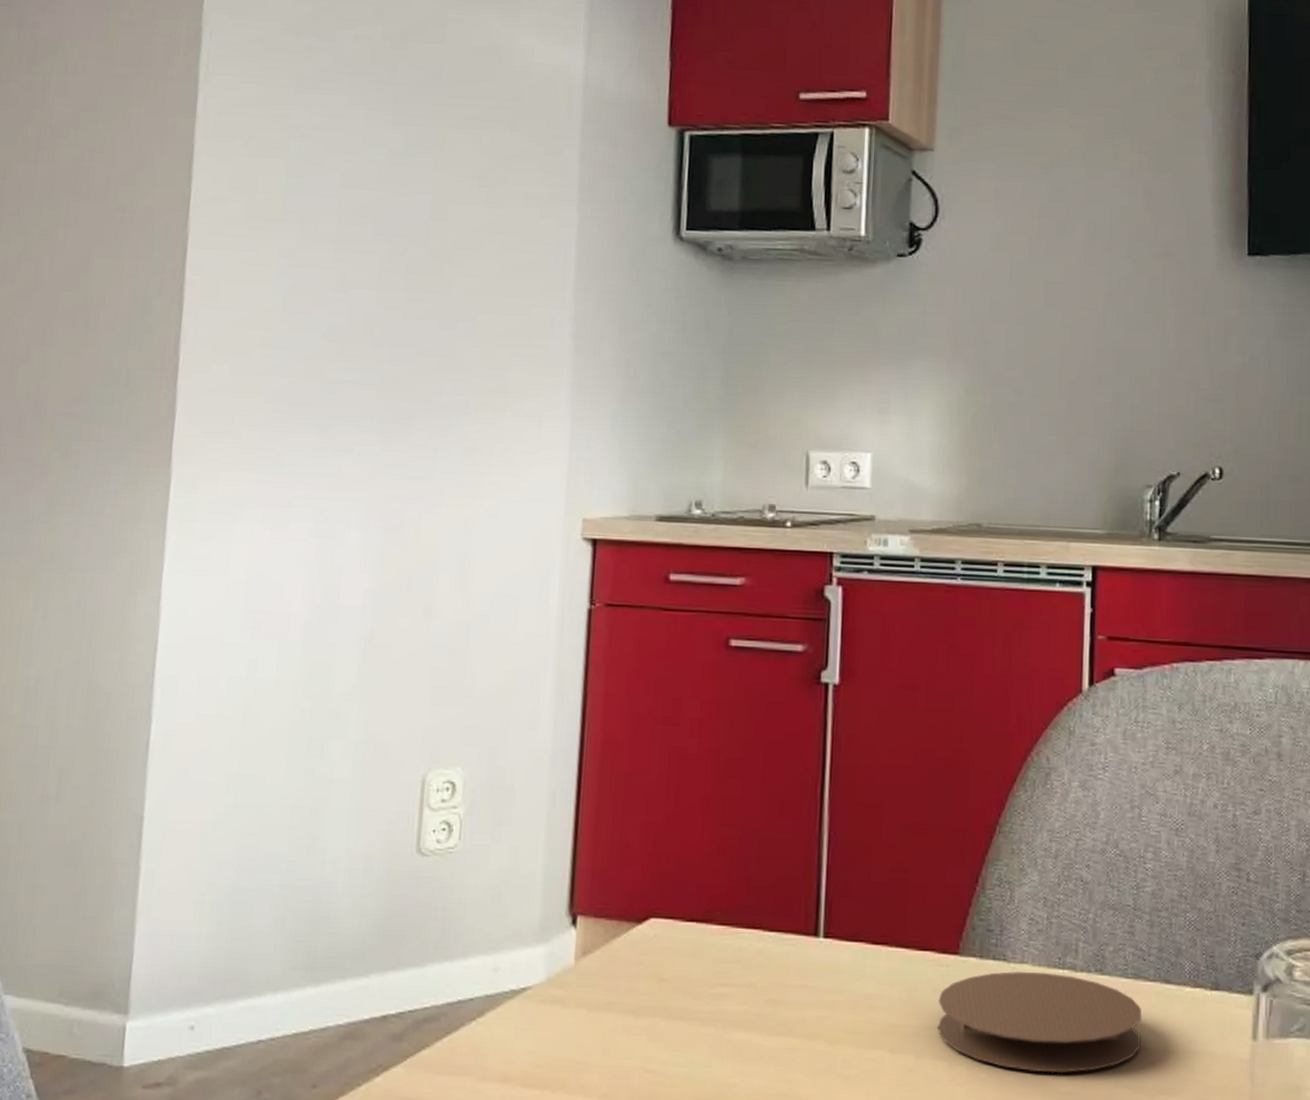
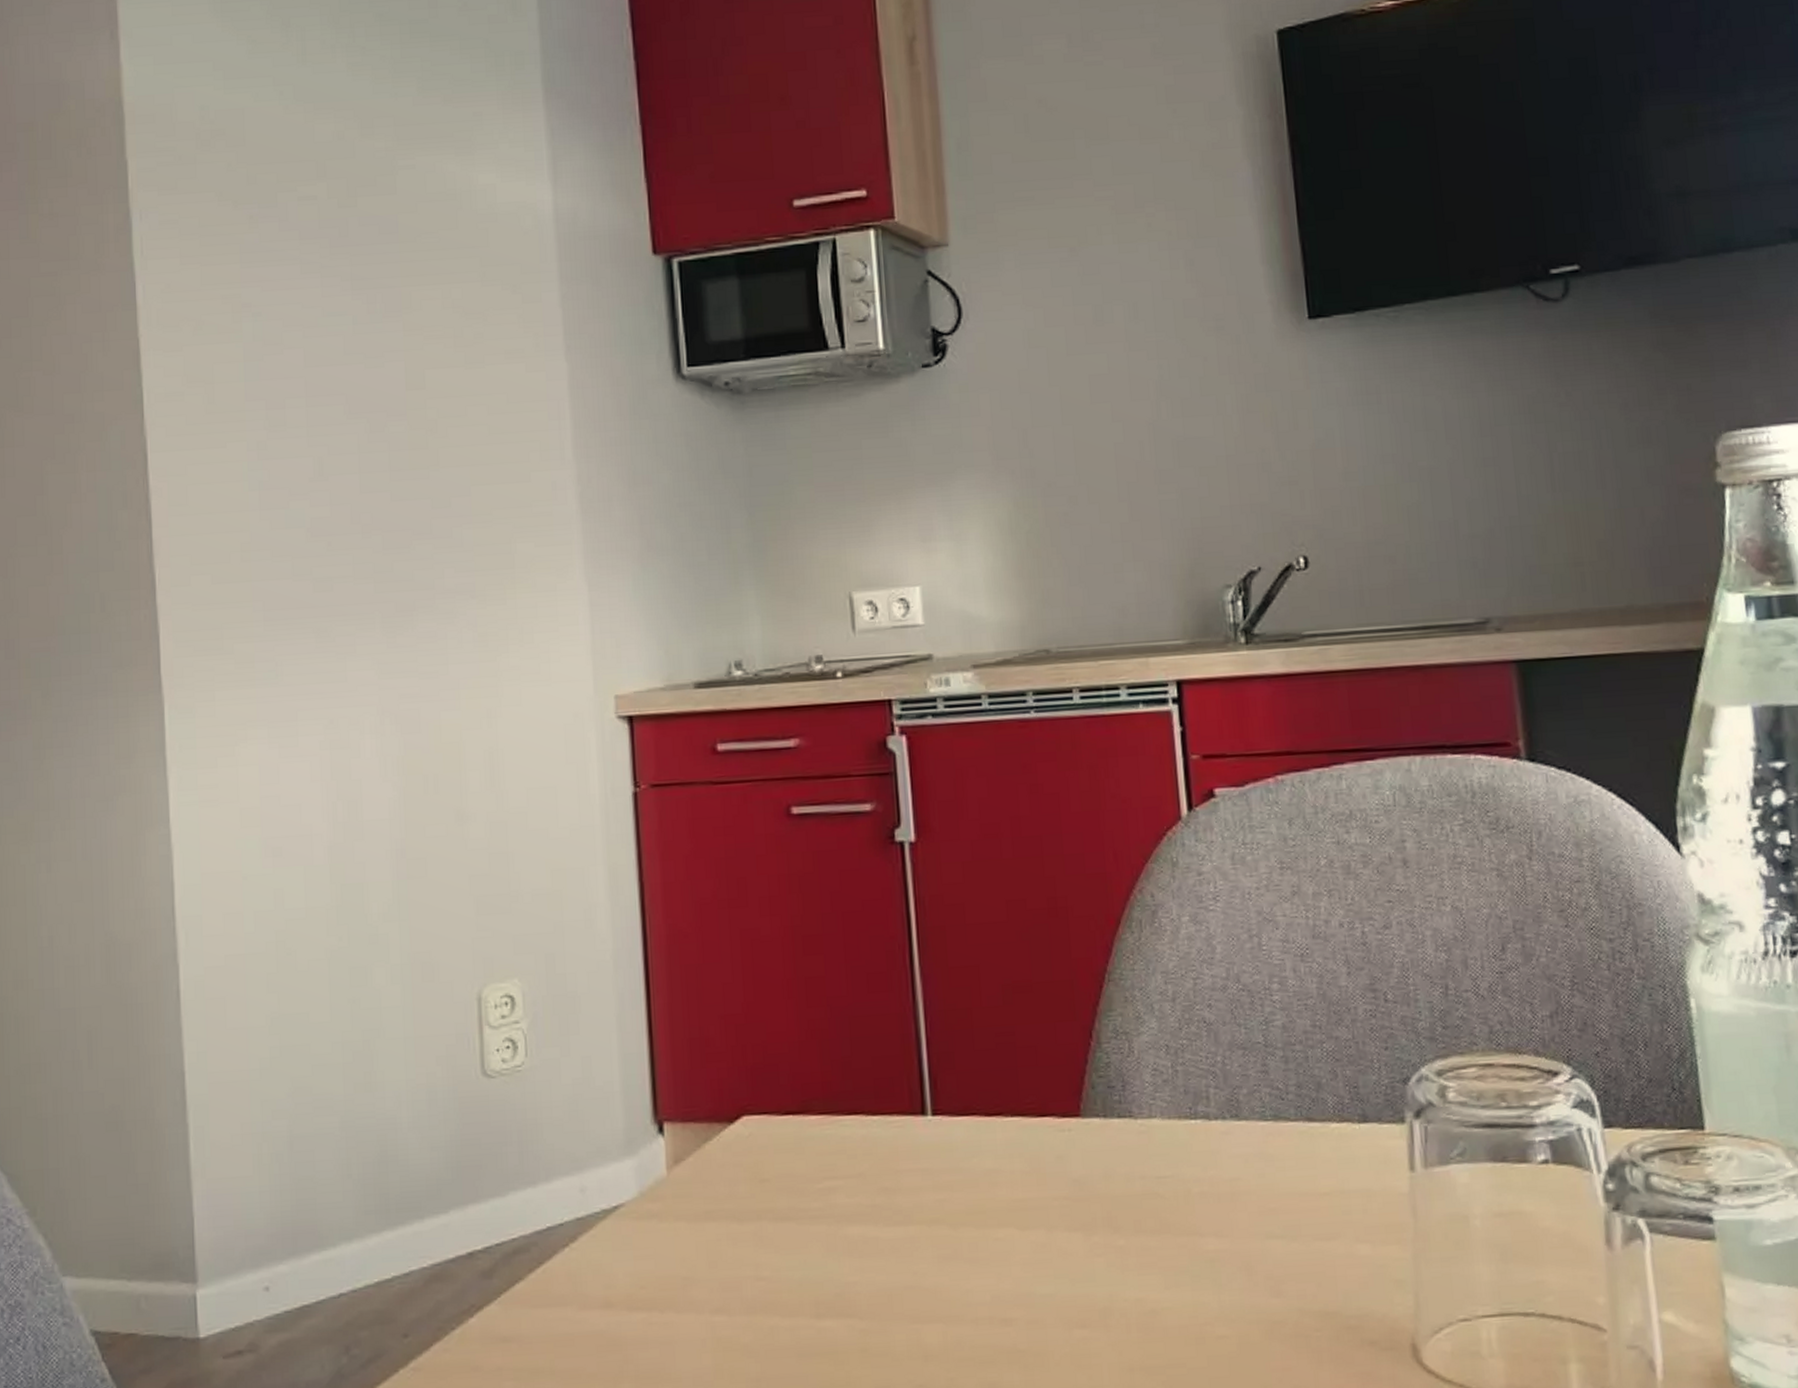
coaster: present [937,971,1142,1074] -> none [1064,1125,1290,1233]

